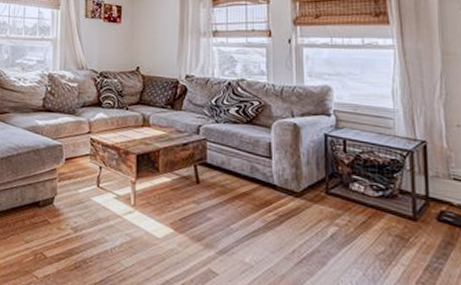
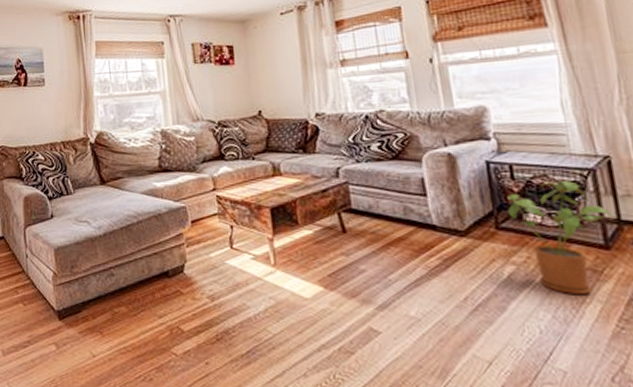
house plant: none [337,157,426,258] -> present [507,180,617,295]

